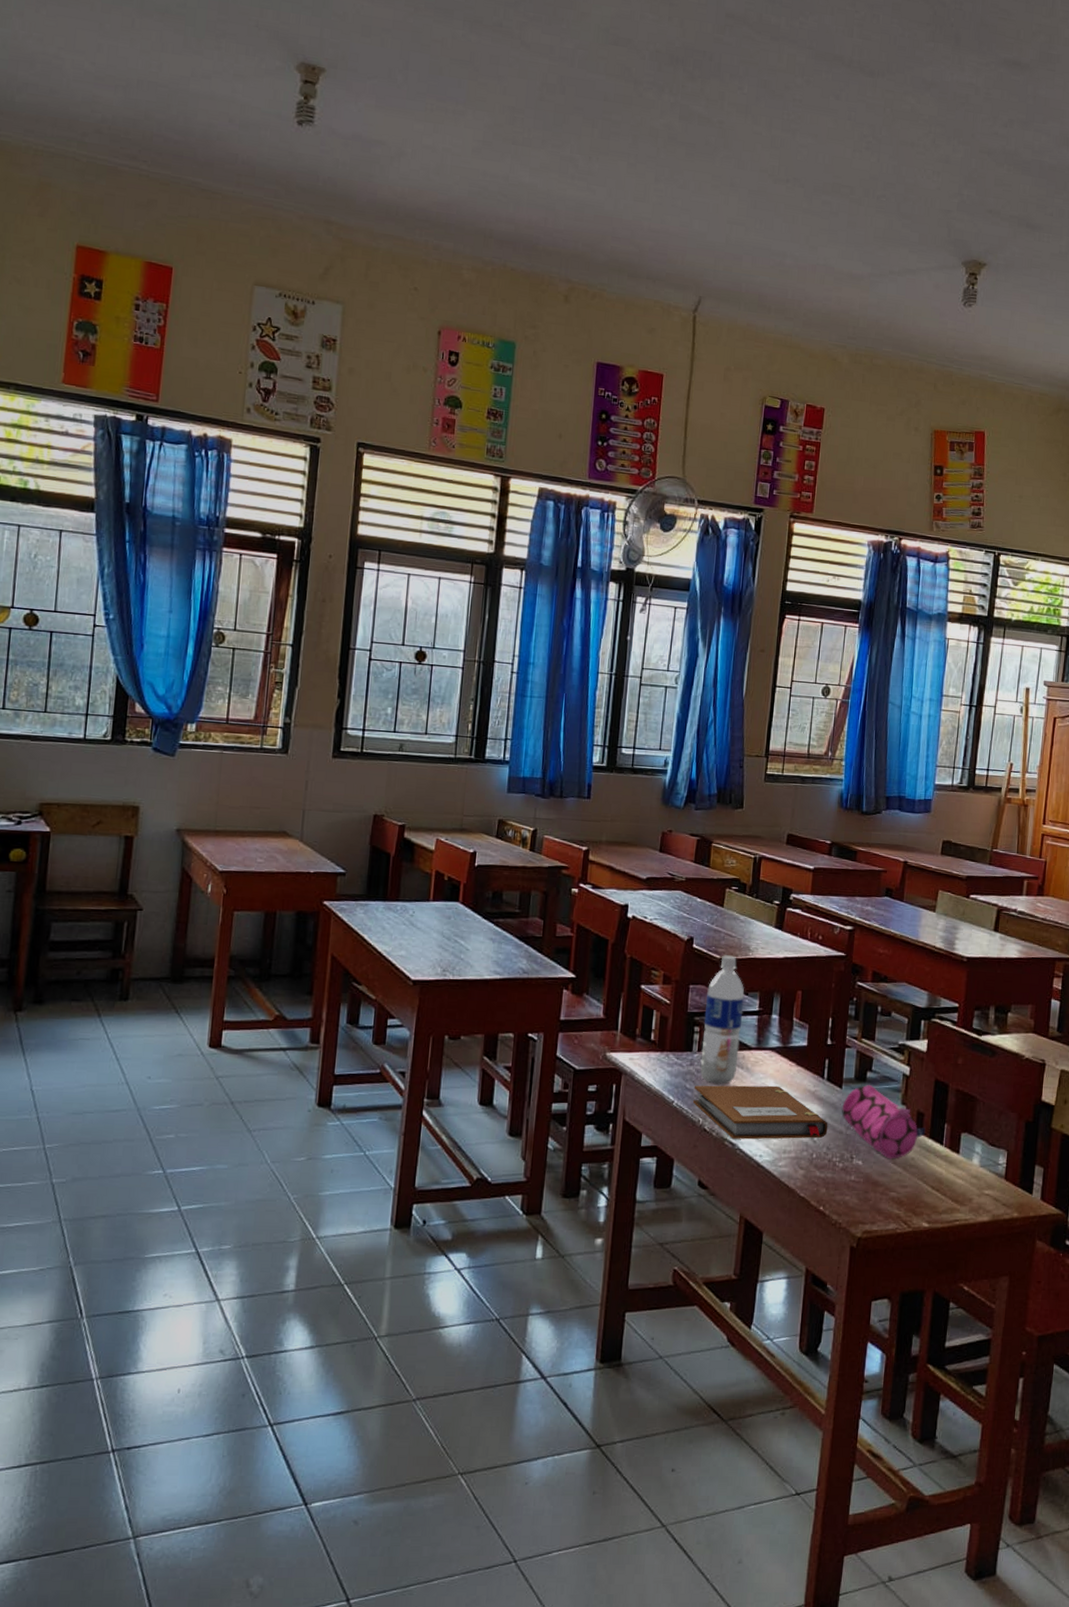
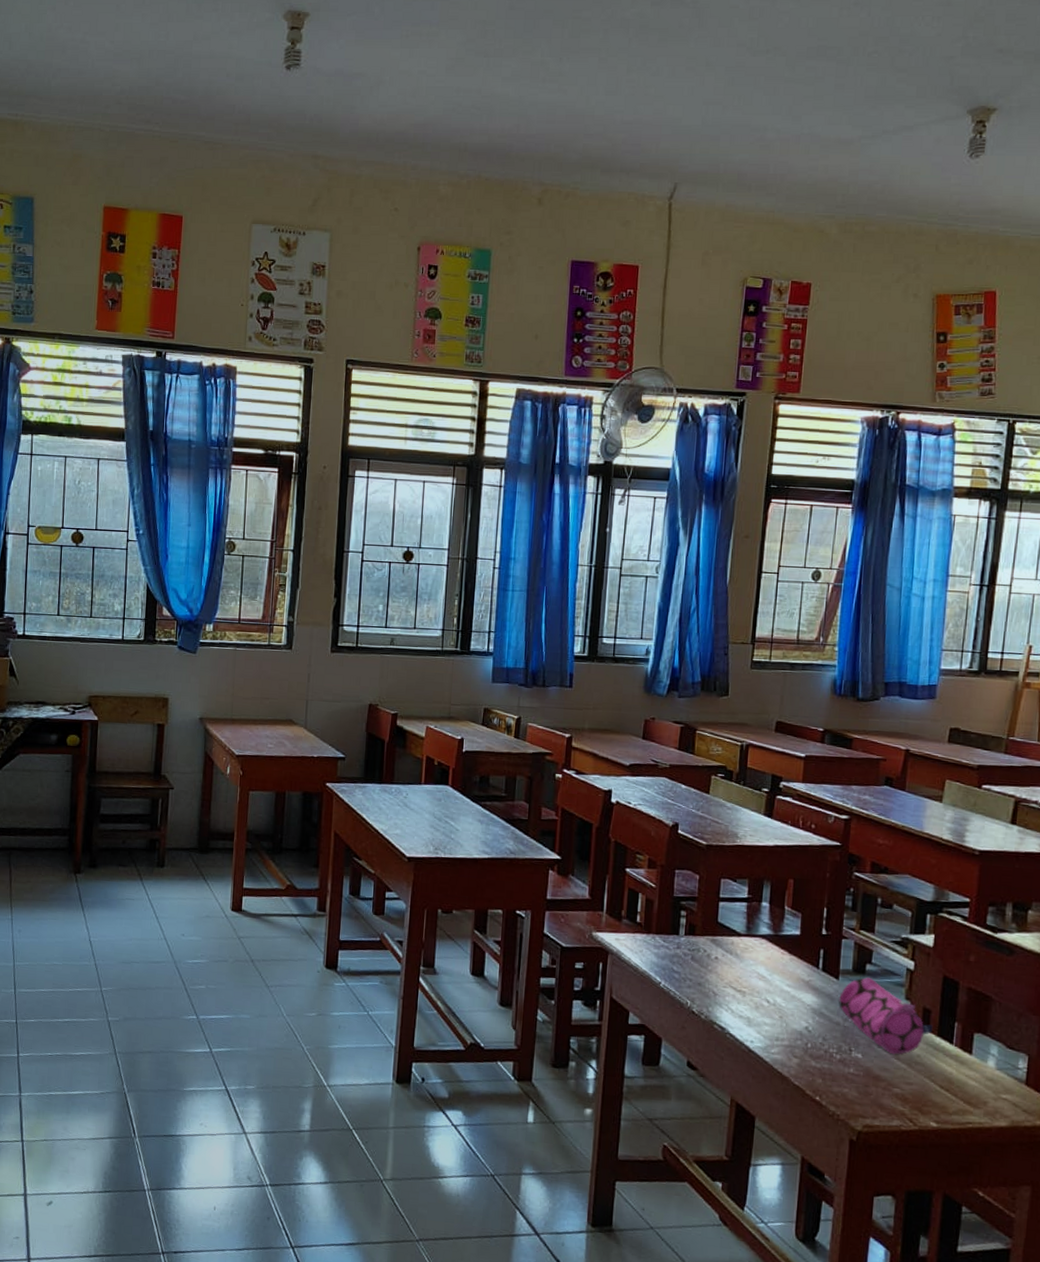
notebook: present [693,1085,828,1140] -> none [681,968,824,1028]
water bottle: present [700,955,745,1085] -> none [687,841,733,969]

